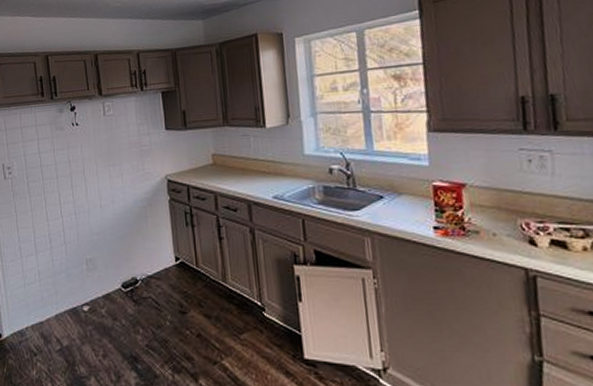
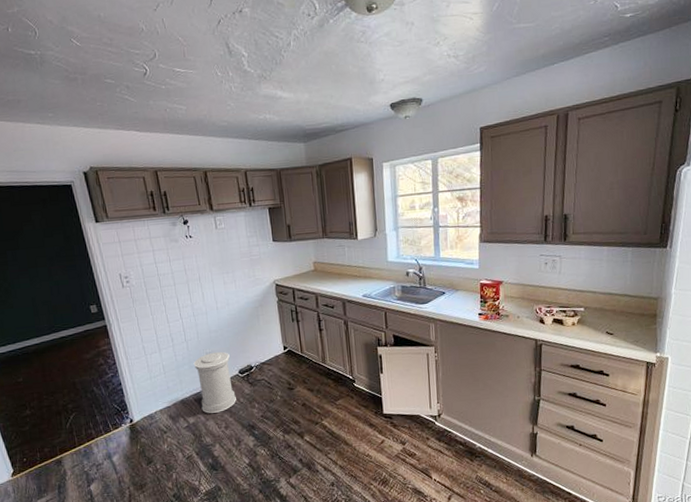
trash can: none [71,258,117,335] -> present [193,351,236,413]

